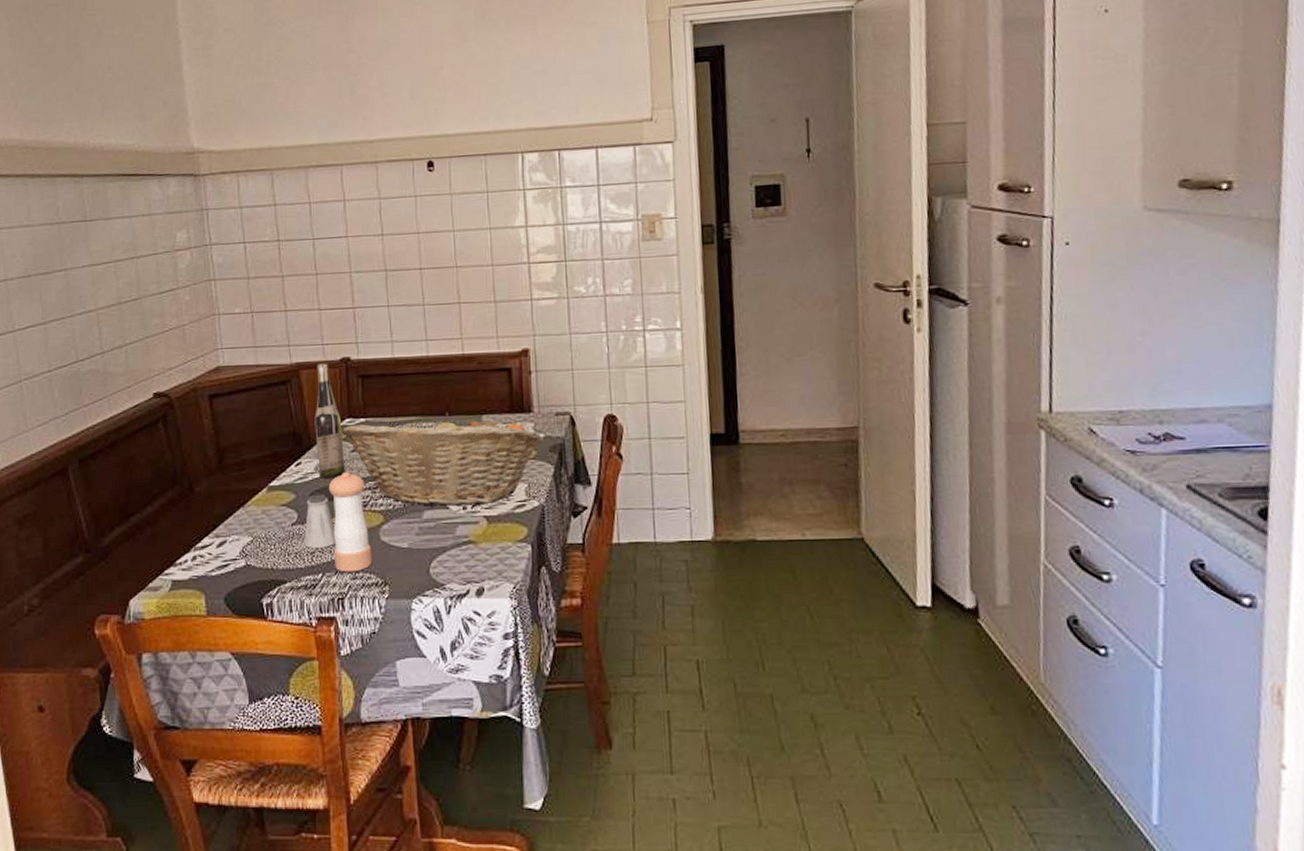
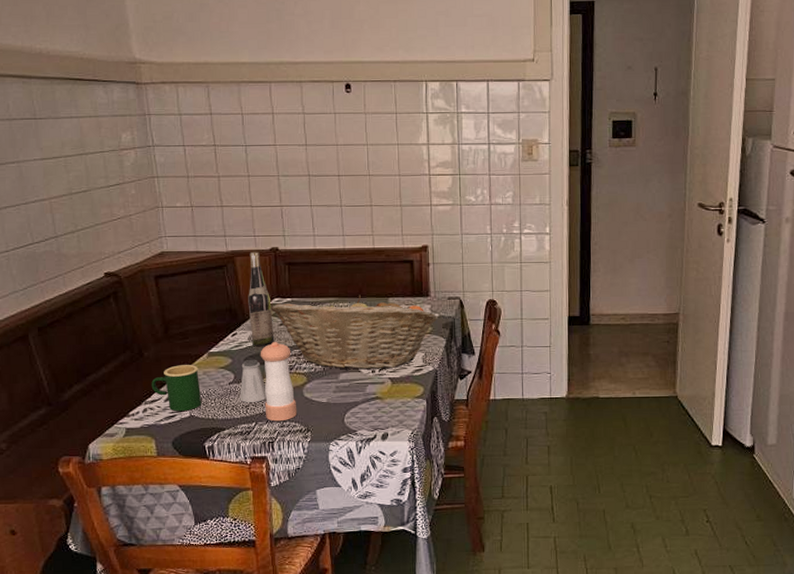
mug: none [202,502,260,560] -> present [151,365,202,412]

